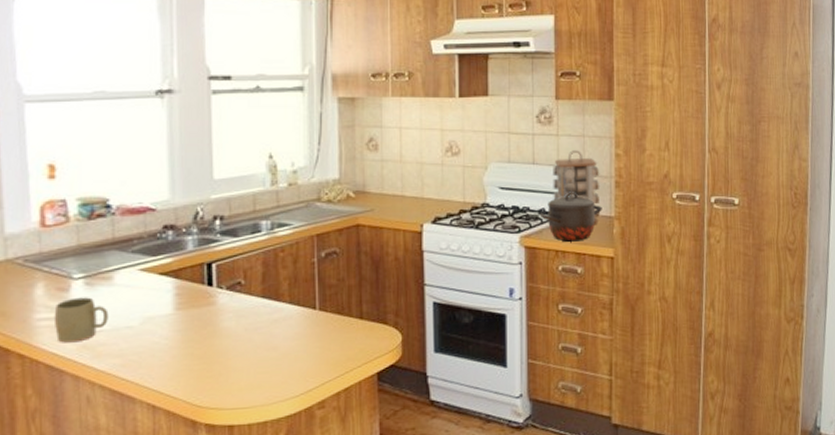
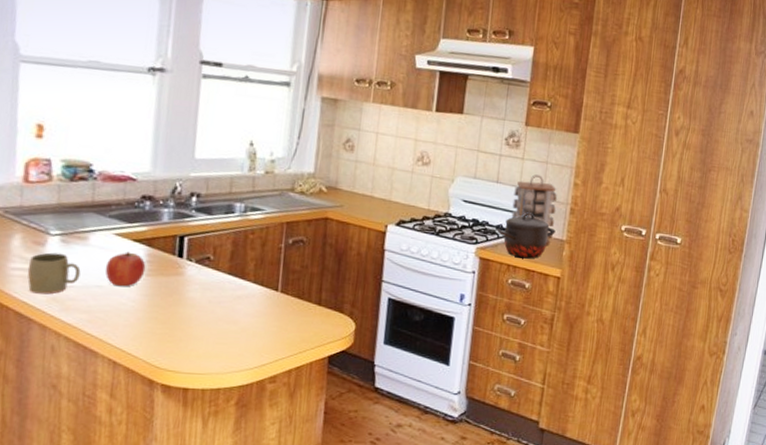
fruit: none [133,287,175,325] -> present [105,252,146,287]

